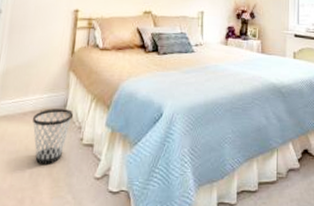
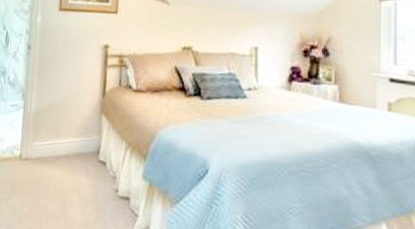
wastebasket: present [32,108,73,164] -> none [65,154,106,214]

